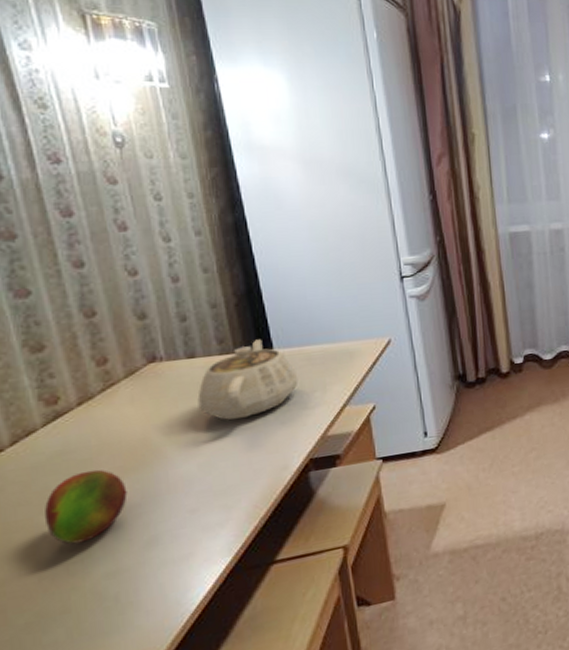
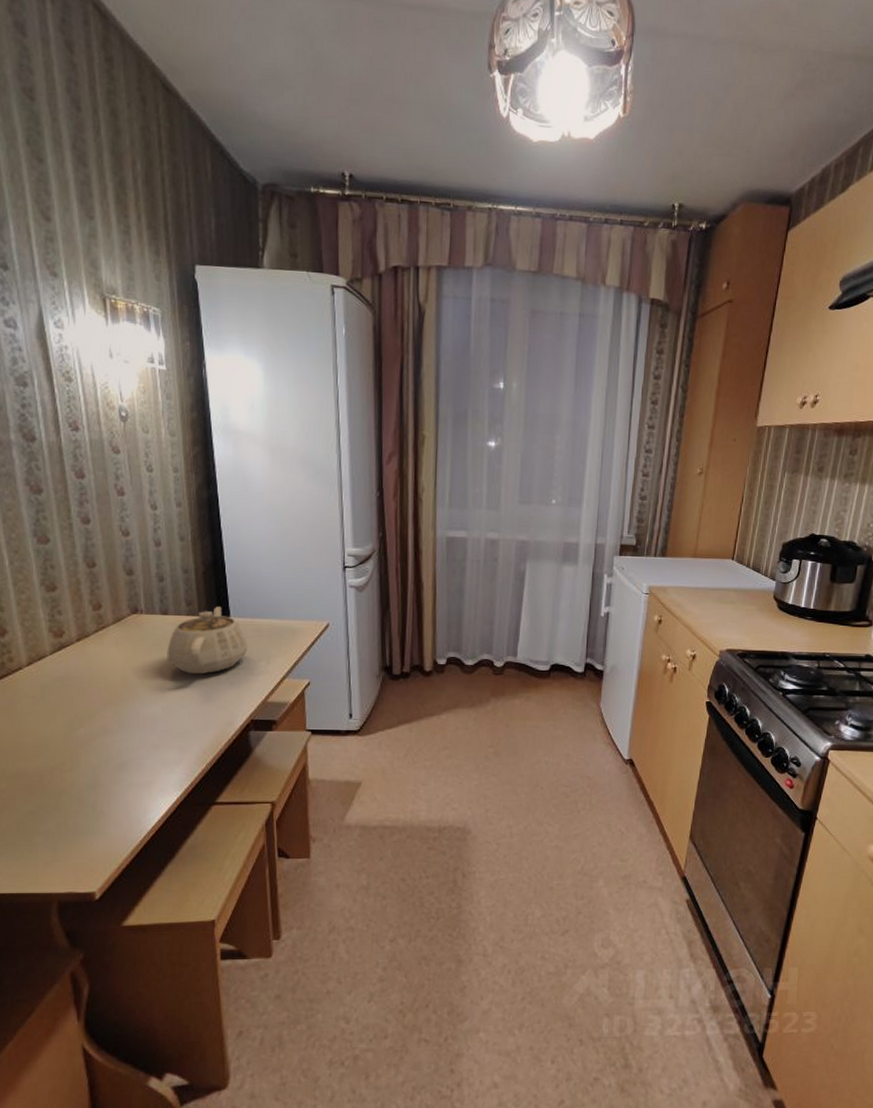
fruit: present [45,469,128,544] -> none [48,697,108,755]

